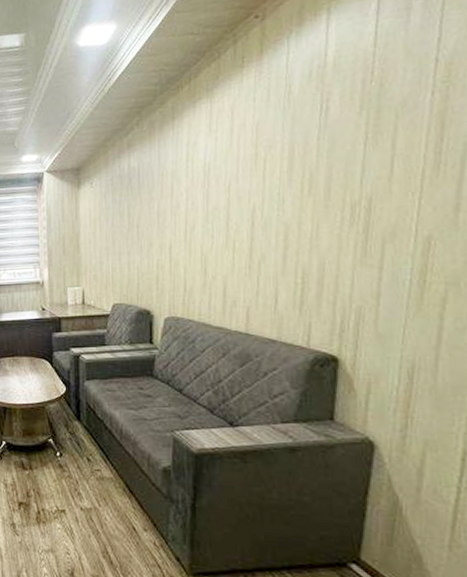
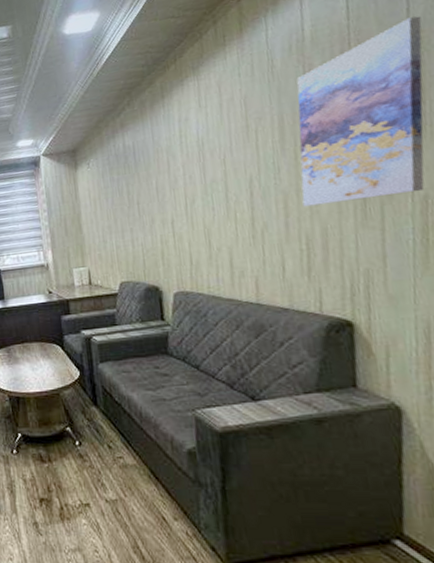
wall art: none [303,46,452,241] -> present [296,15,425,207]

